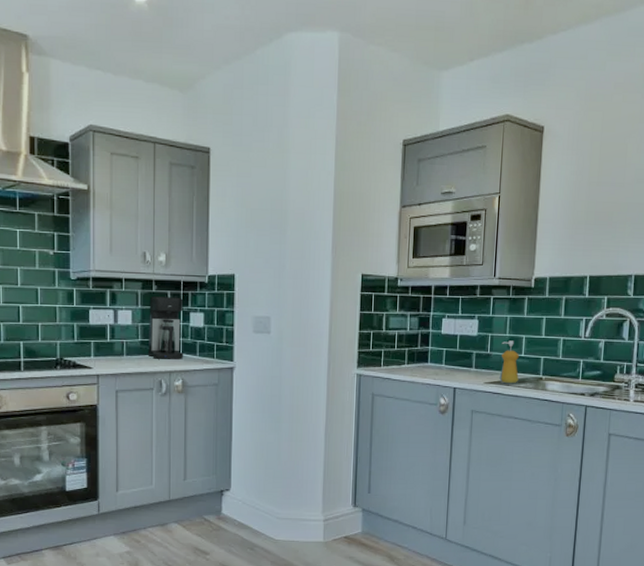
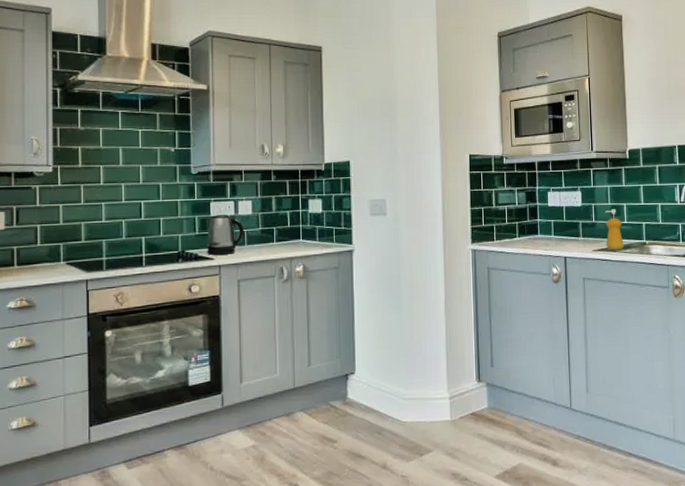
kettle: none [84,322,123,365] -> present [205,214,244,256]
coffee maker: present [147,296,184,359] -> none [268,185,303,246]

